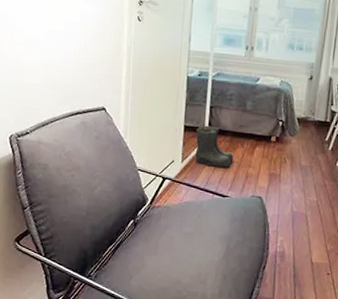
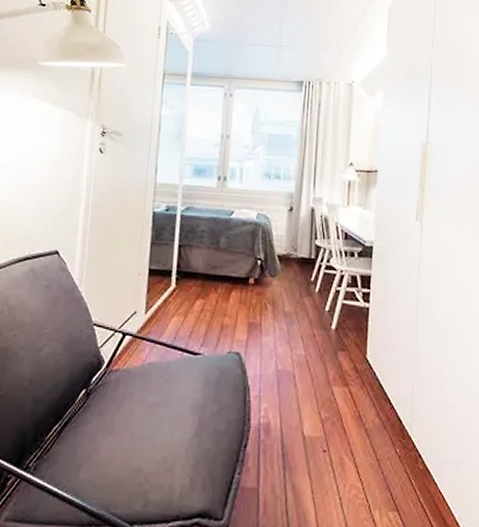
boots: present [195,125,234,168] -> none [161,267,206,319]

